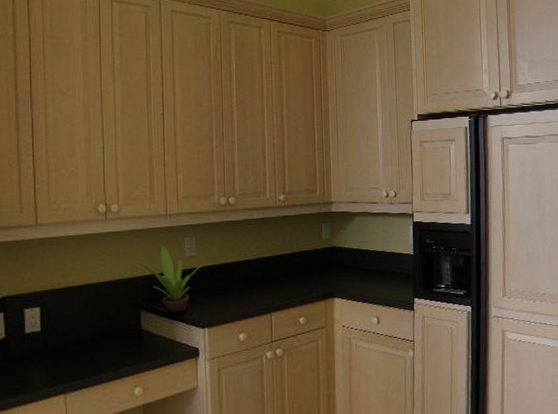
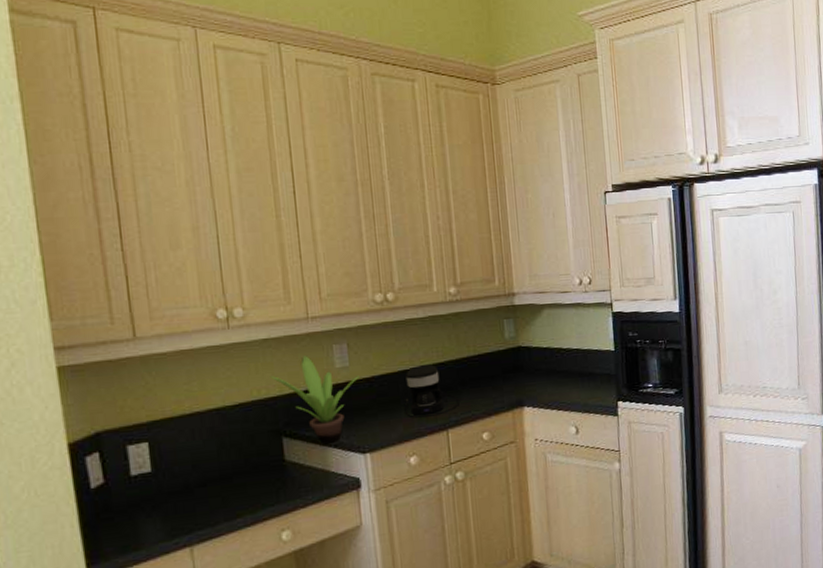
coffee maker: none [237,258,282,302] -> present [404,364,459,418]

